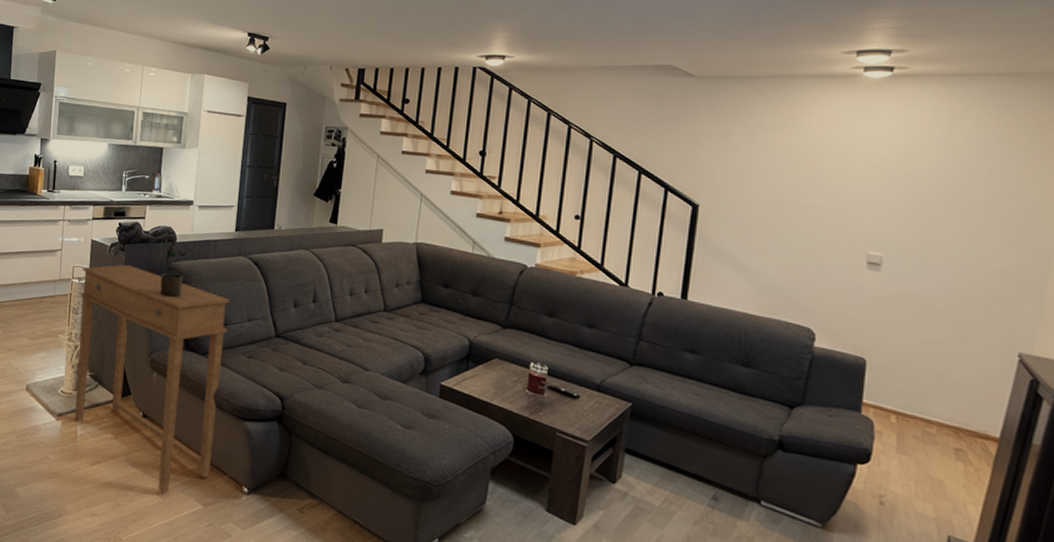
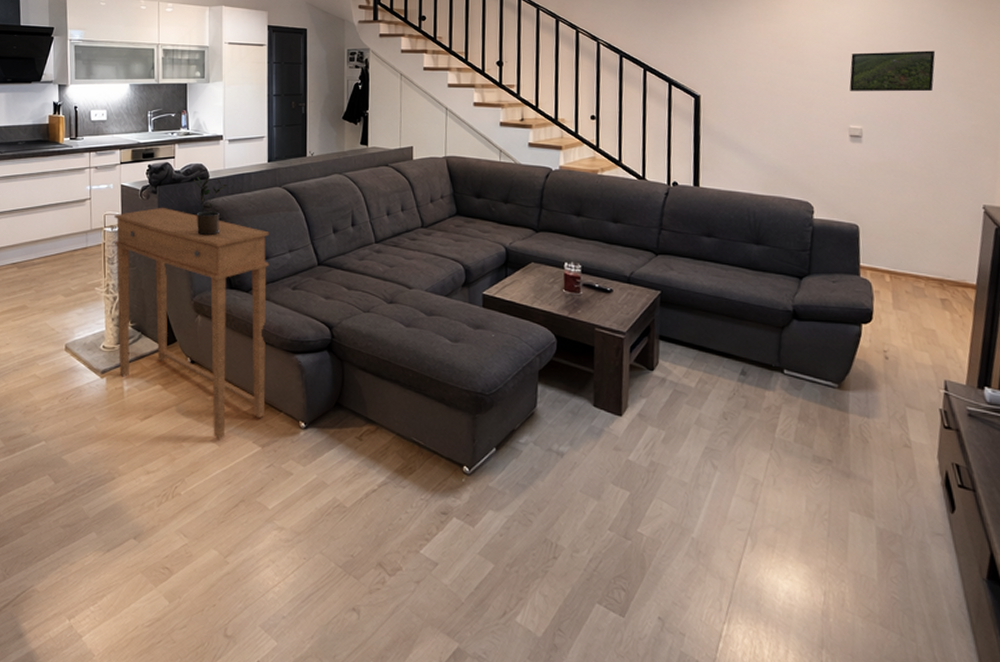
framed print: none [873,174,981,224] -> present [849,50,936,92]

